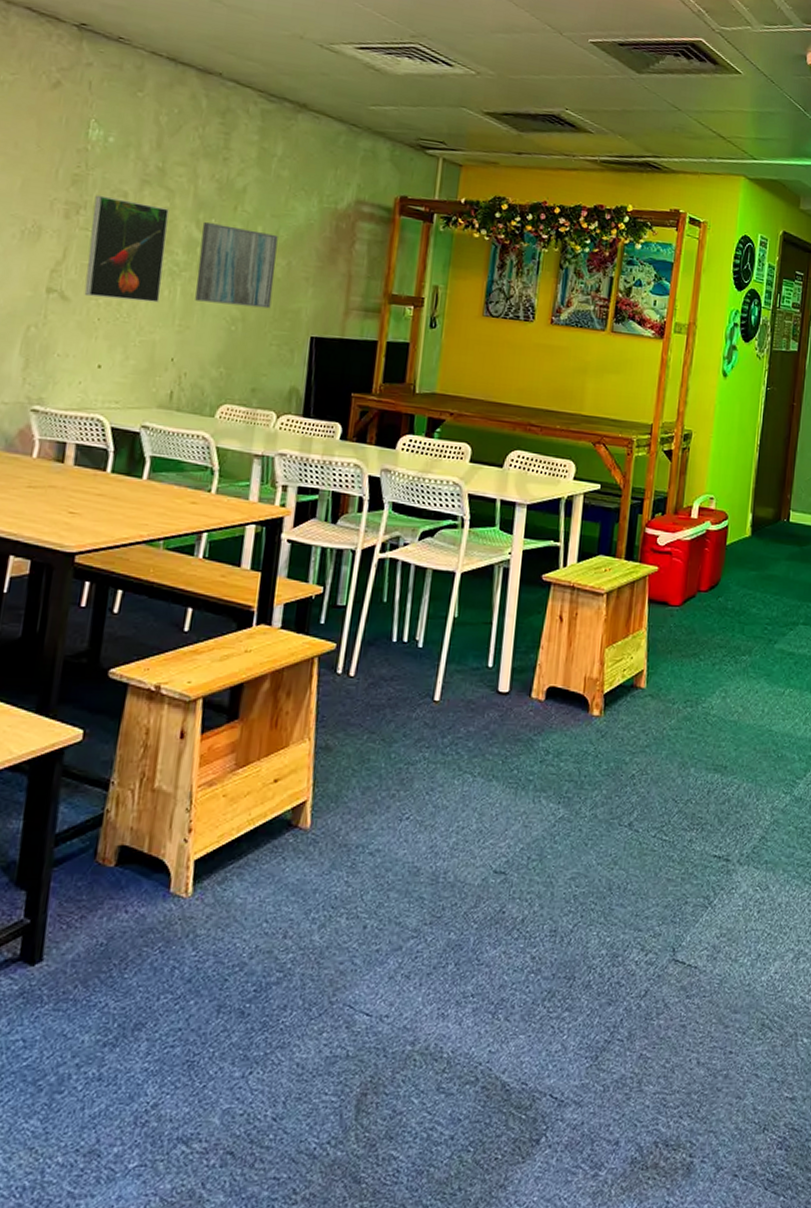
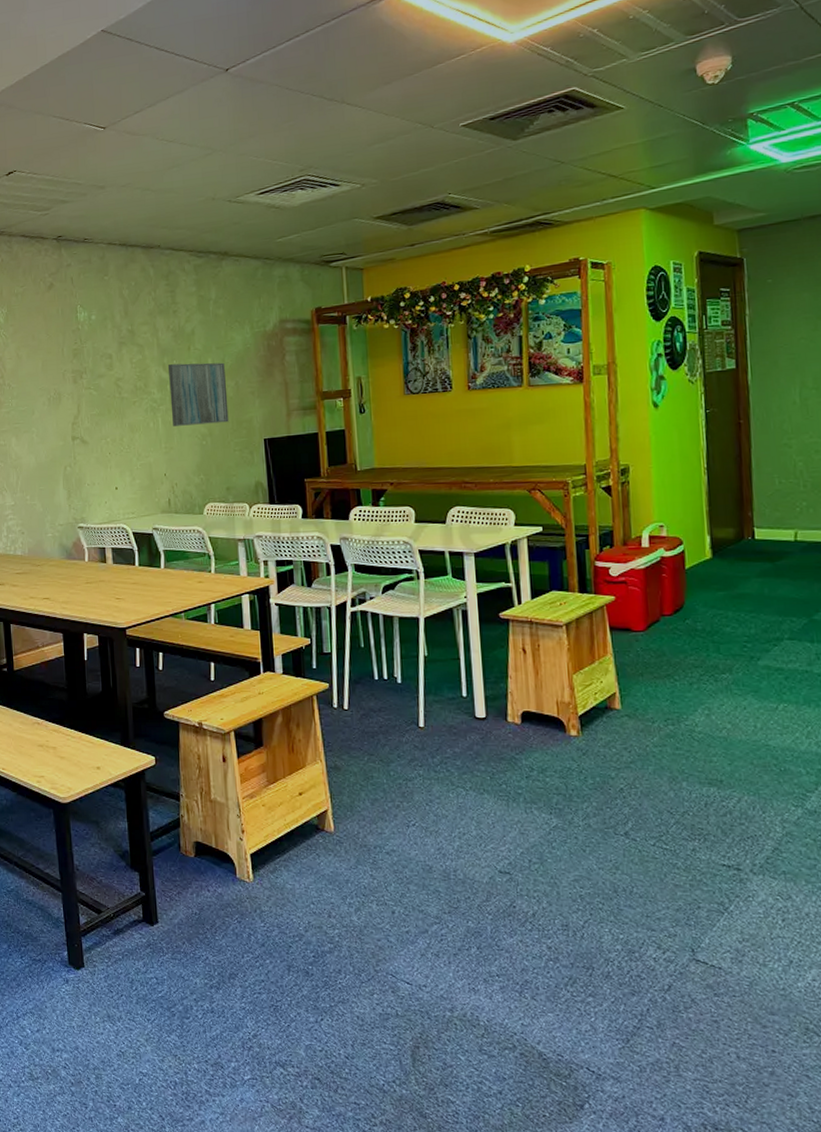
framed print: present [84,195,169,303] -> none [90,360,148,438]

